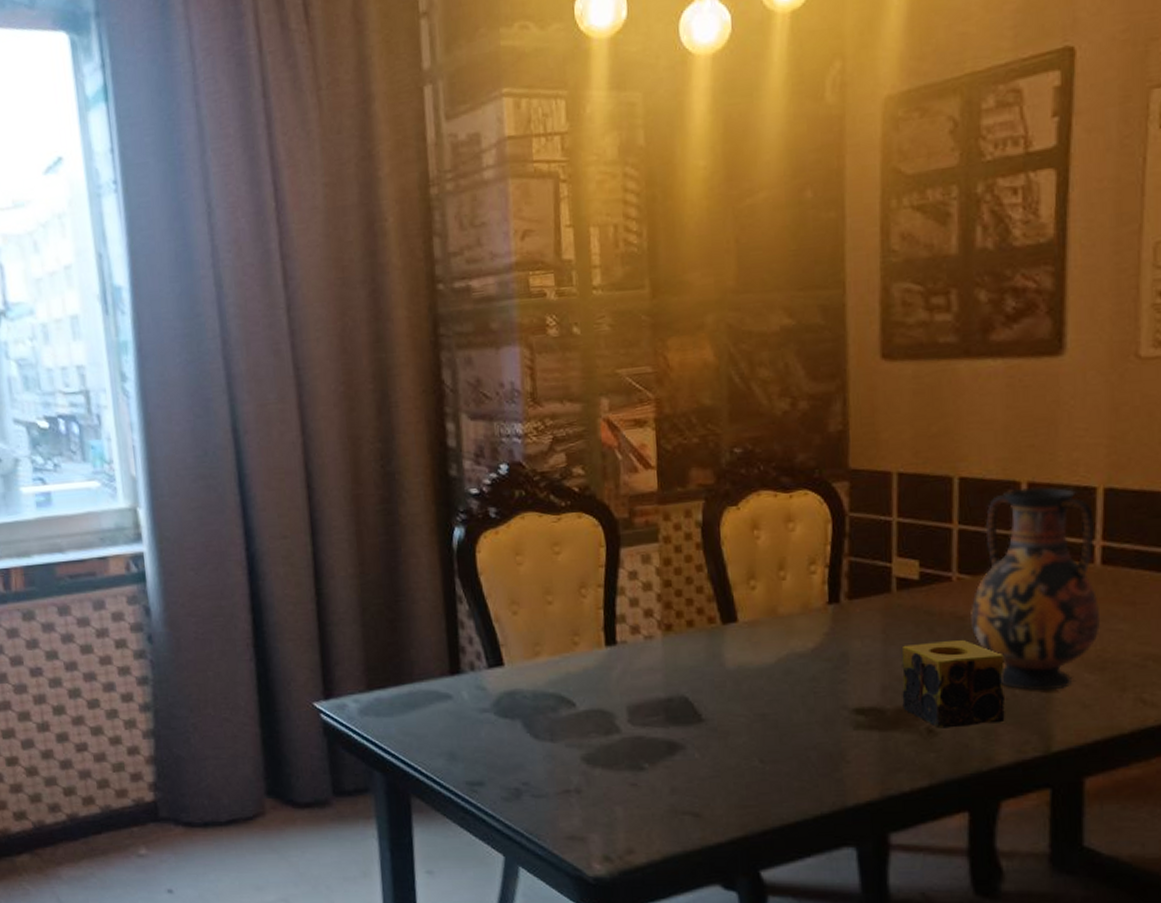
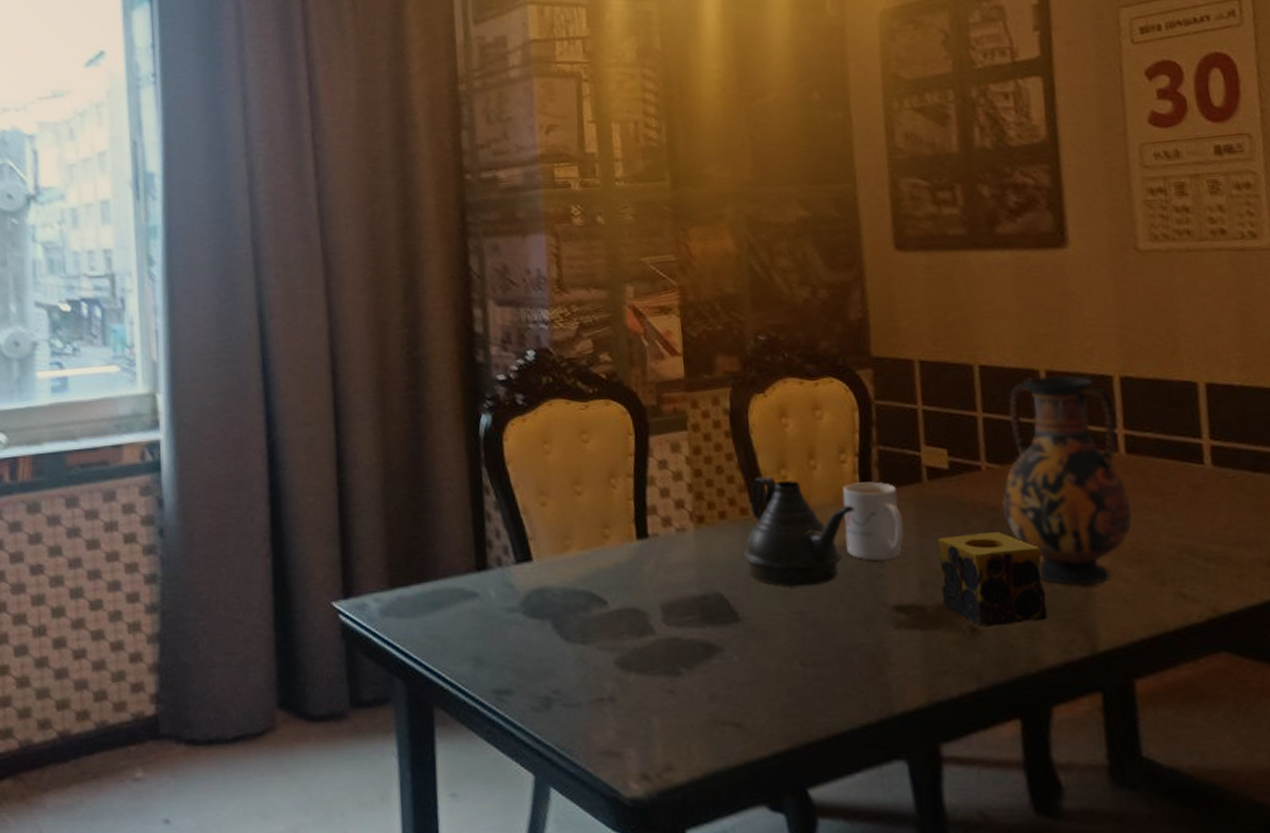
teapot: none [708,586,822,691] -> present [743,476,855,587]
mug: none [810,592,869,667] -> present [842,481,904,561]

